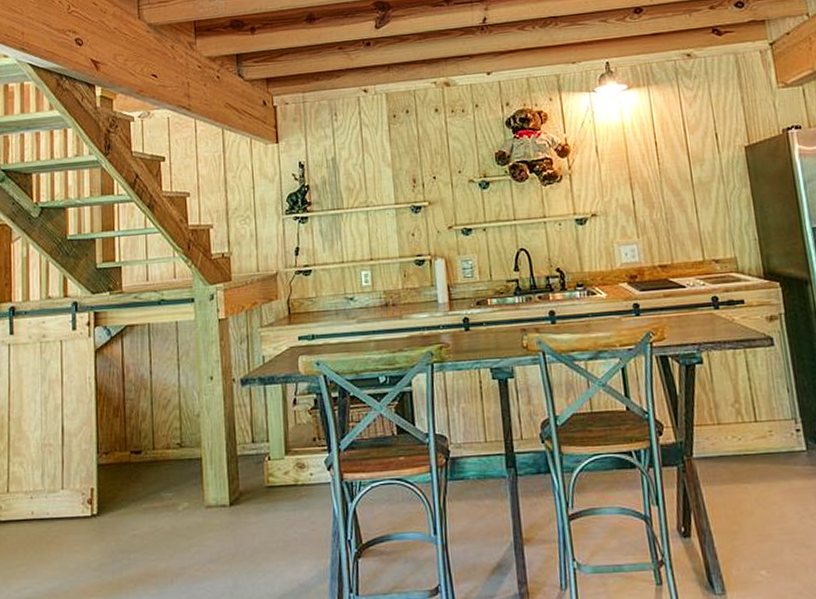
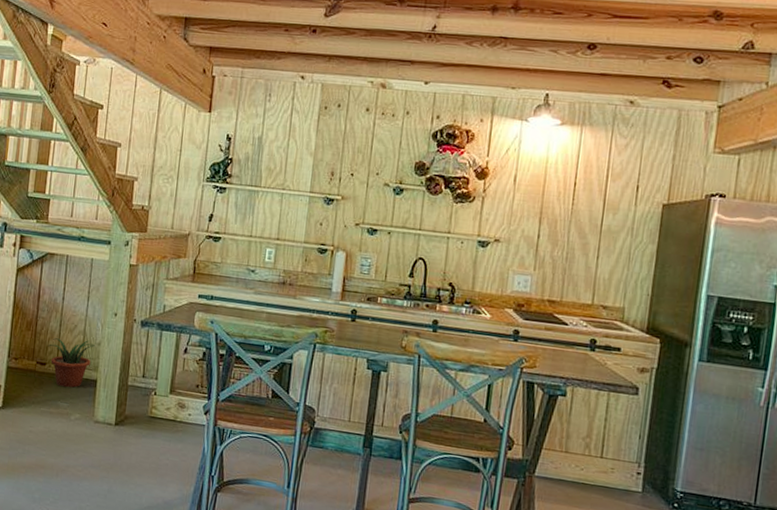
potted plant: none [140,414,195,475] -> present [48,338,96,388]

